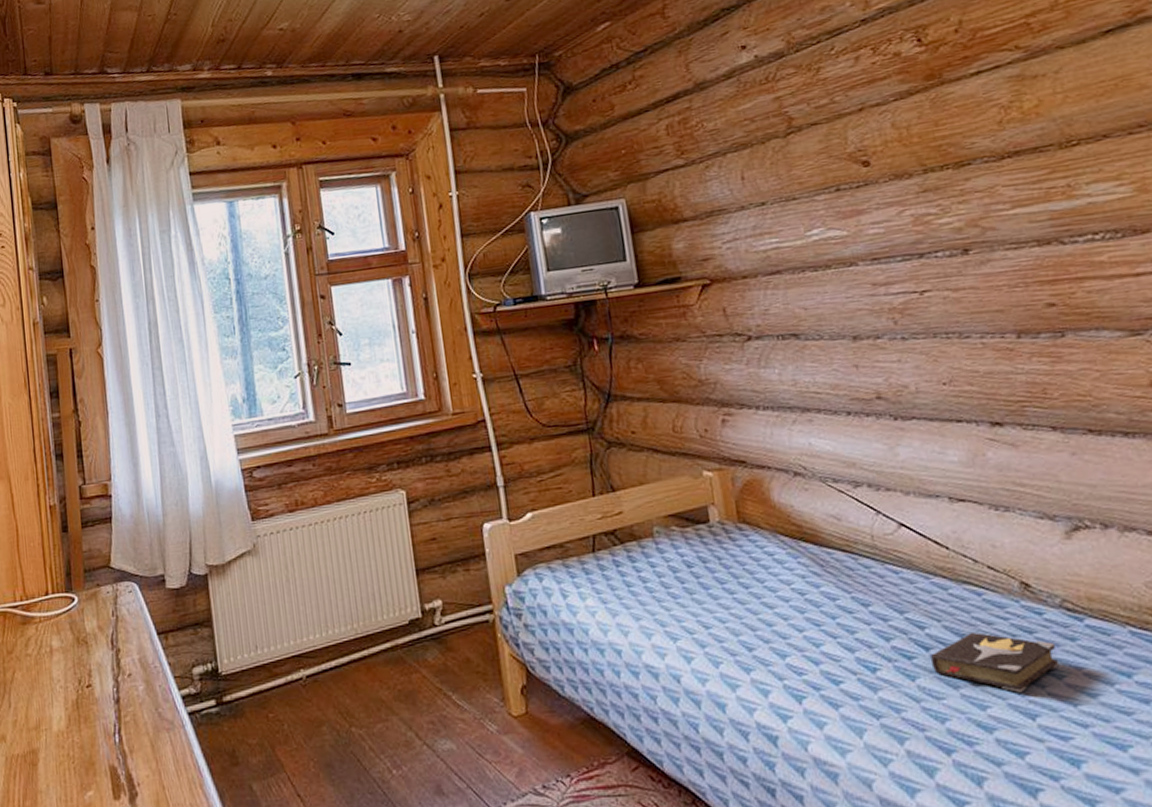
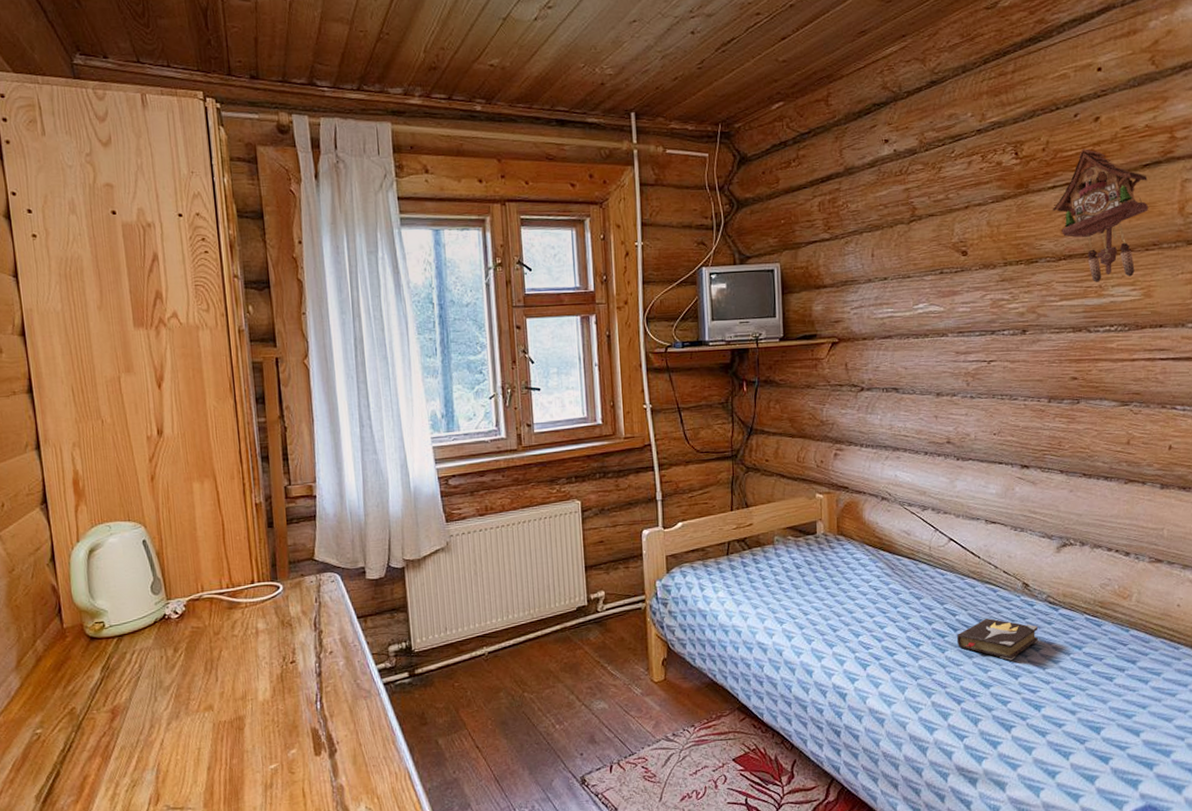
cuckoo clock: none [980,22,1123,181] -> present [1052,149,1149,282]

